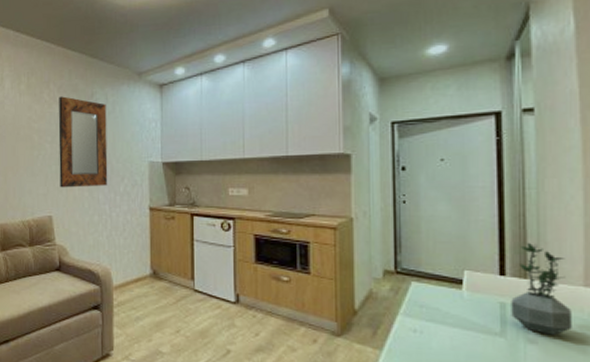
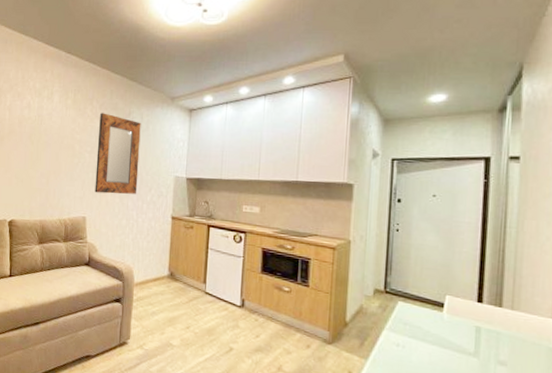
potted plant: present [511,243,572,336] -> none [485,276,539,360]

